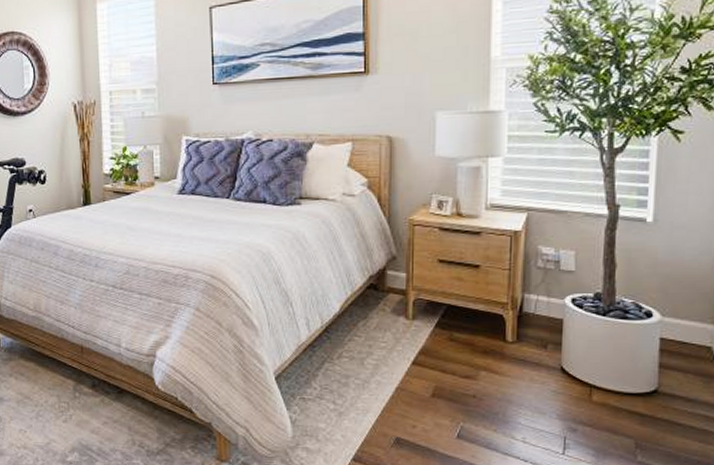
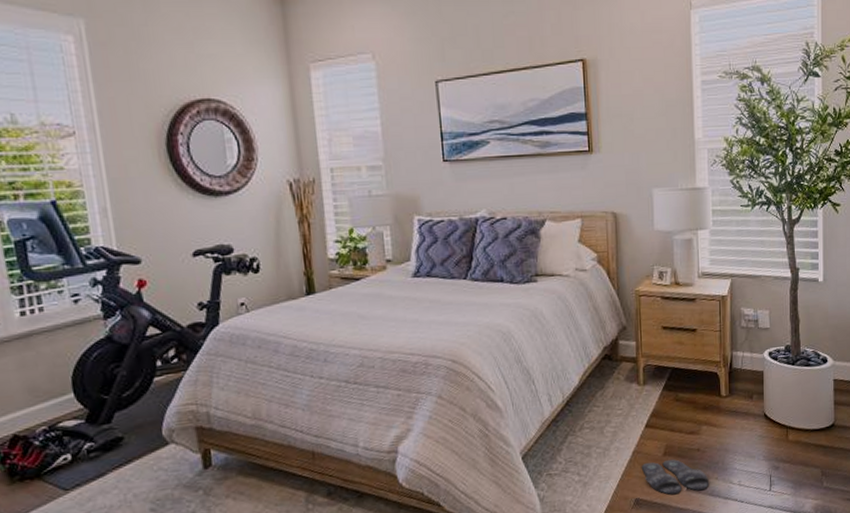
slippers: none [404,401,485,441] -> present [641,459,708,495]

